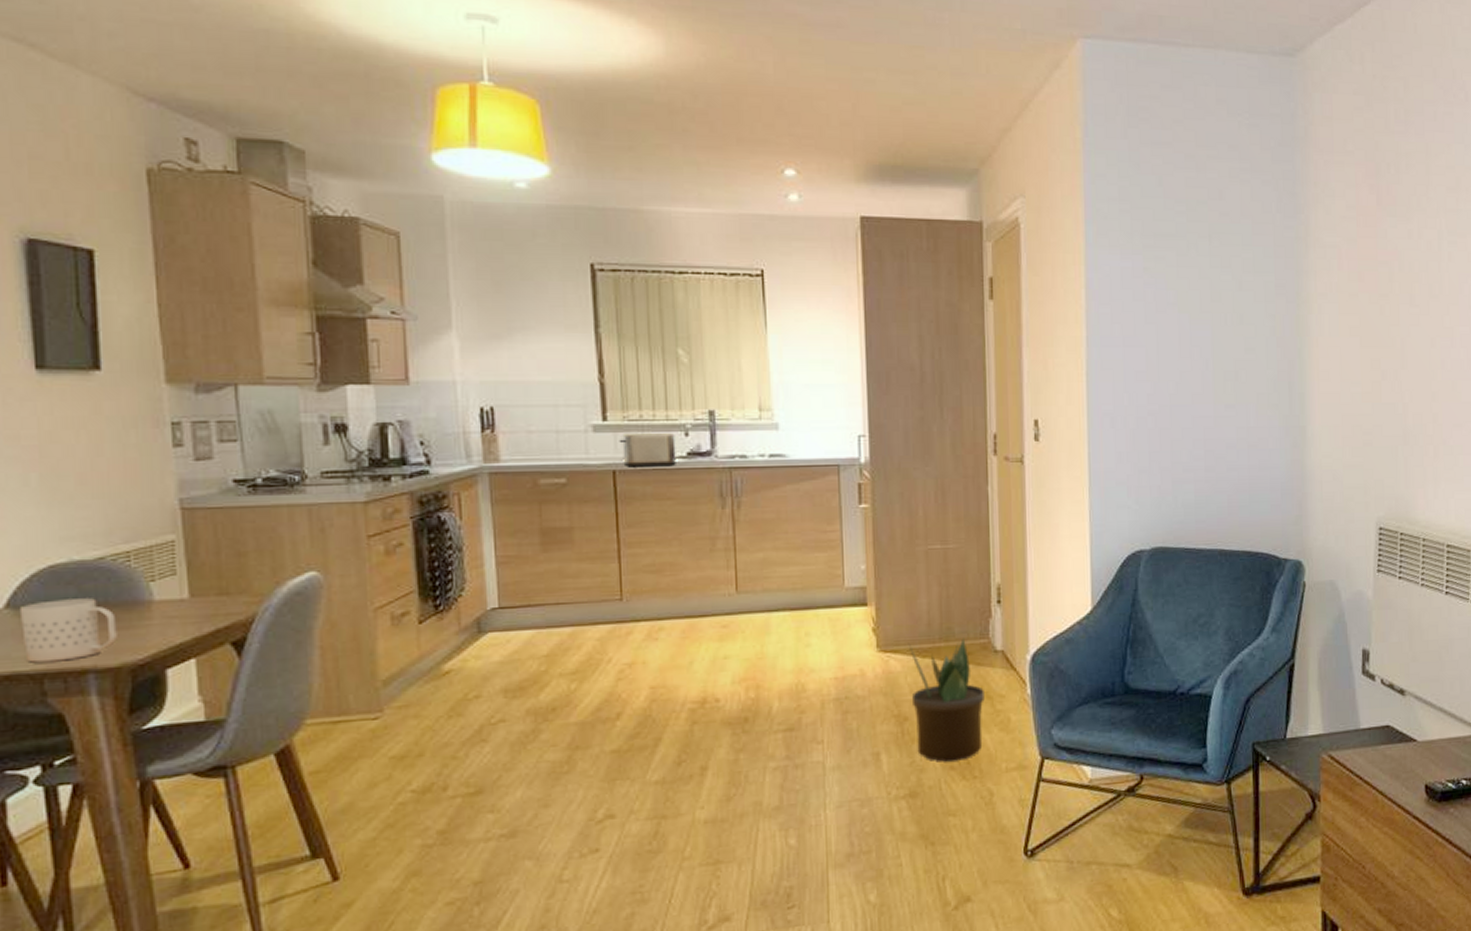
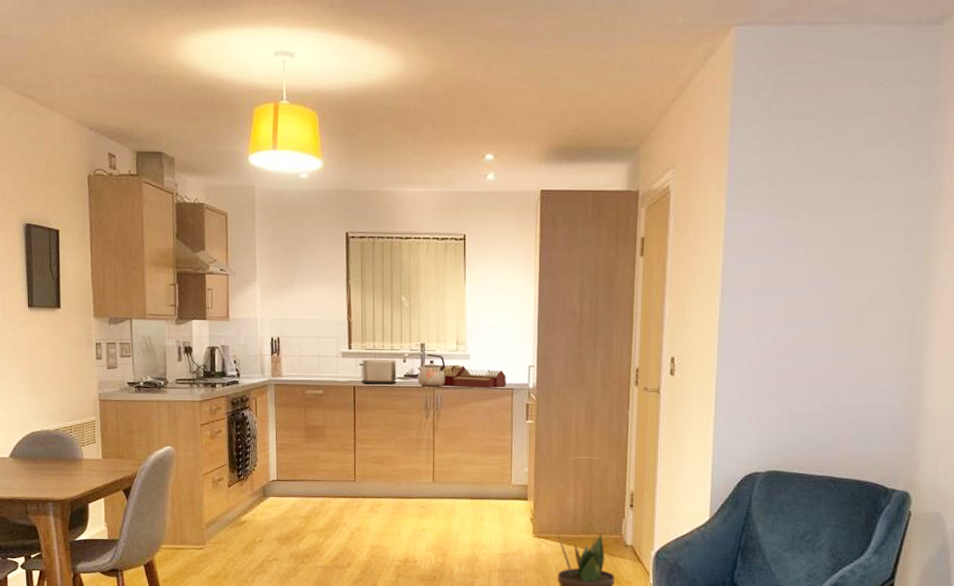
mug: present [18,598,117,663] -> none [16,454,64,493]
kettle: none [706,423,747,467] -> present [417,353,446,387]
architectural model: none [734,437,830,466] -> present [438,364,506,388]

